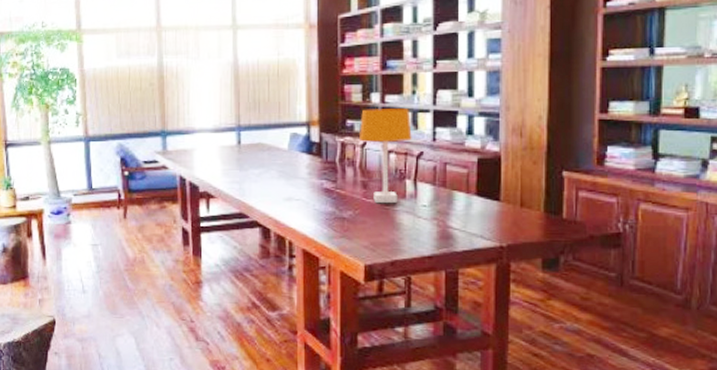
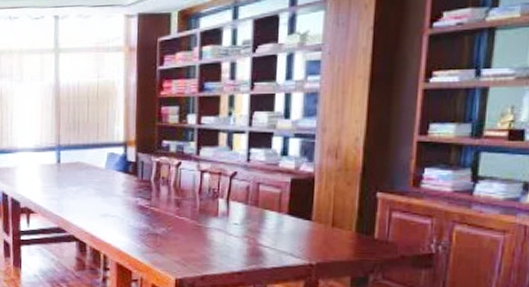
desk lamp: present [360,108,412,204] -> none [175,130,227,222]

